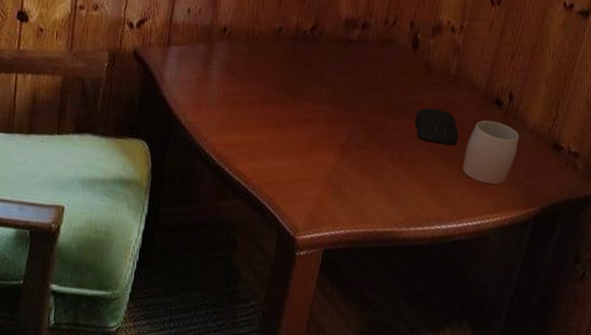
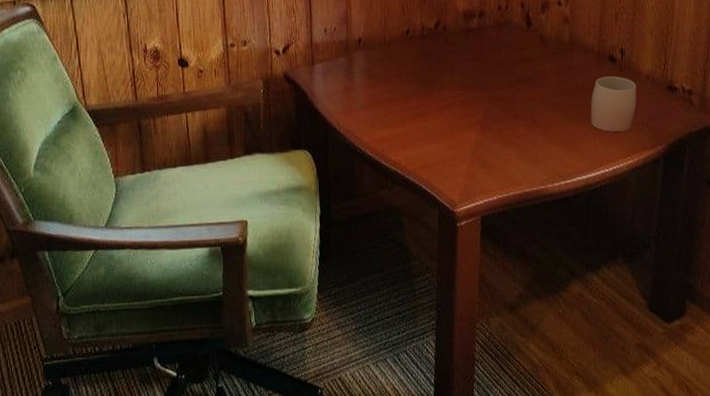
computer mouse: present [414,107,459,146] -> none [540,74,582,106]

